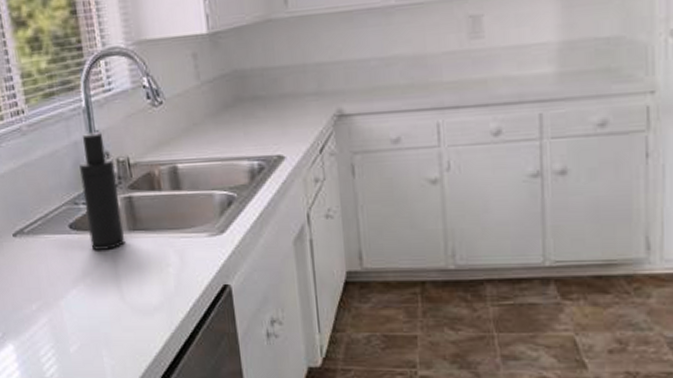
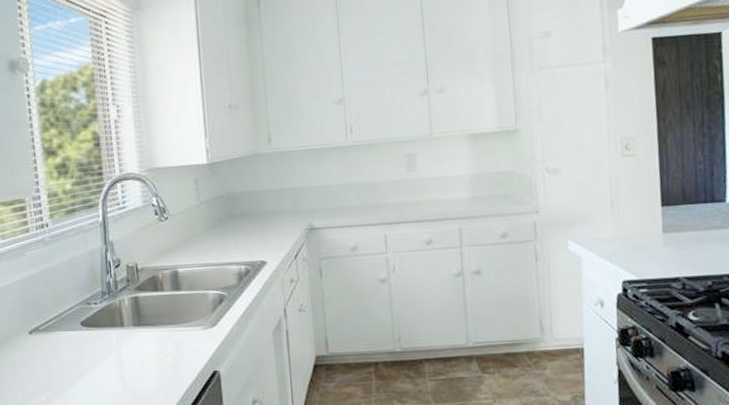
atomizer: present [79,131,124,250] -> none [94,242,129,344]

